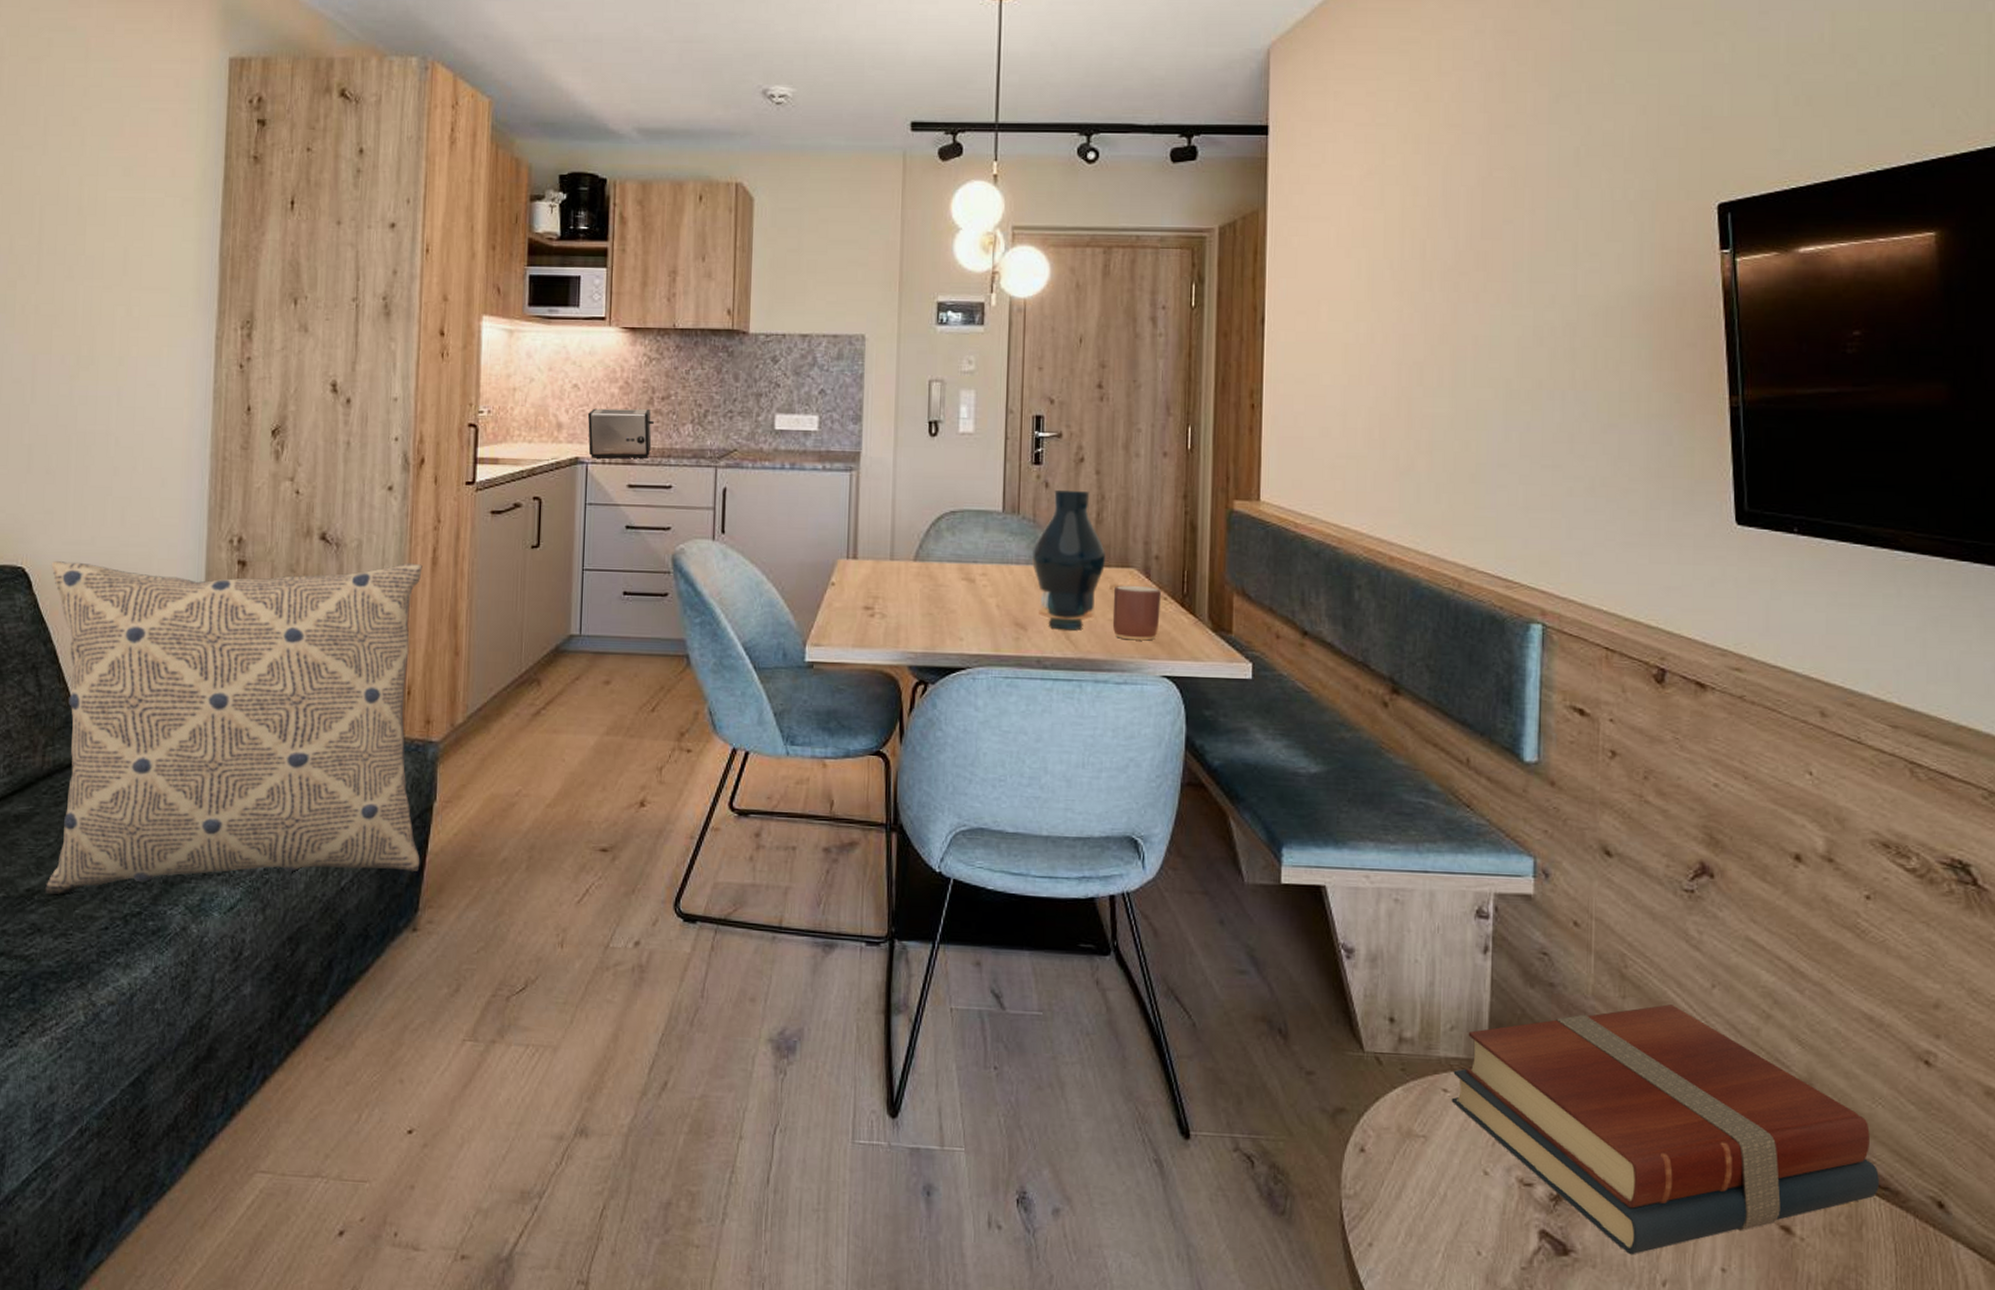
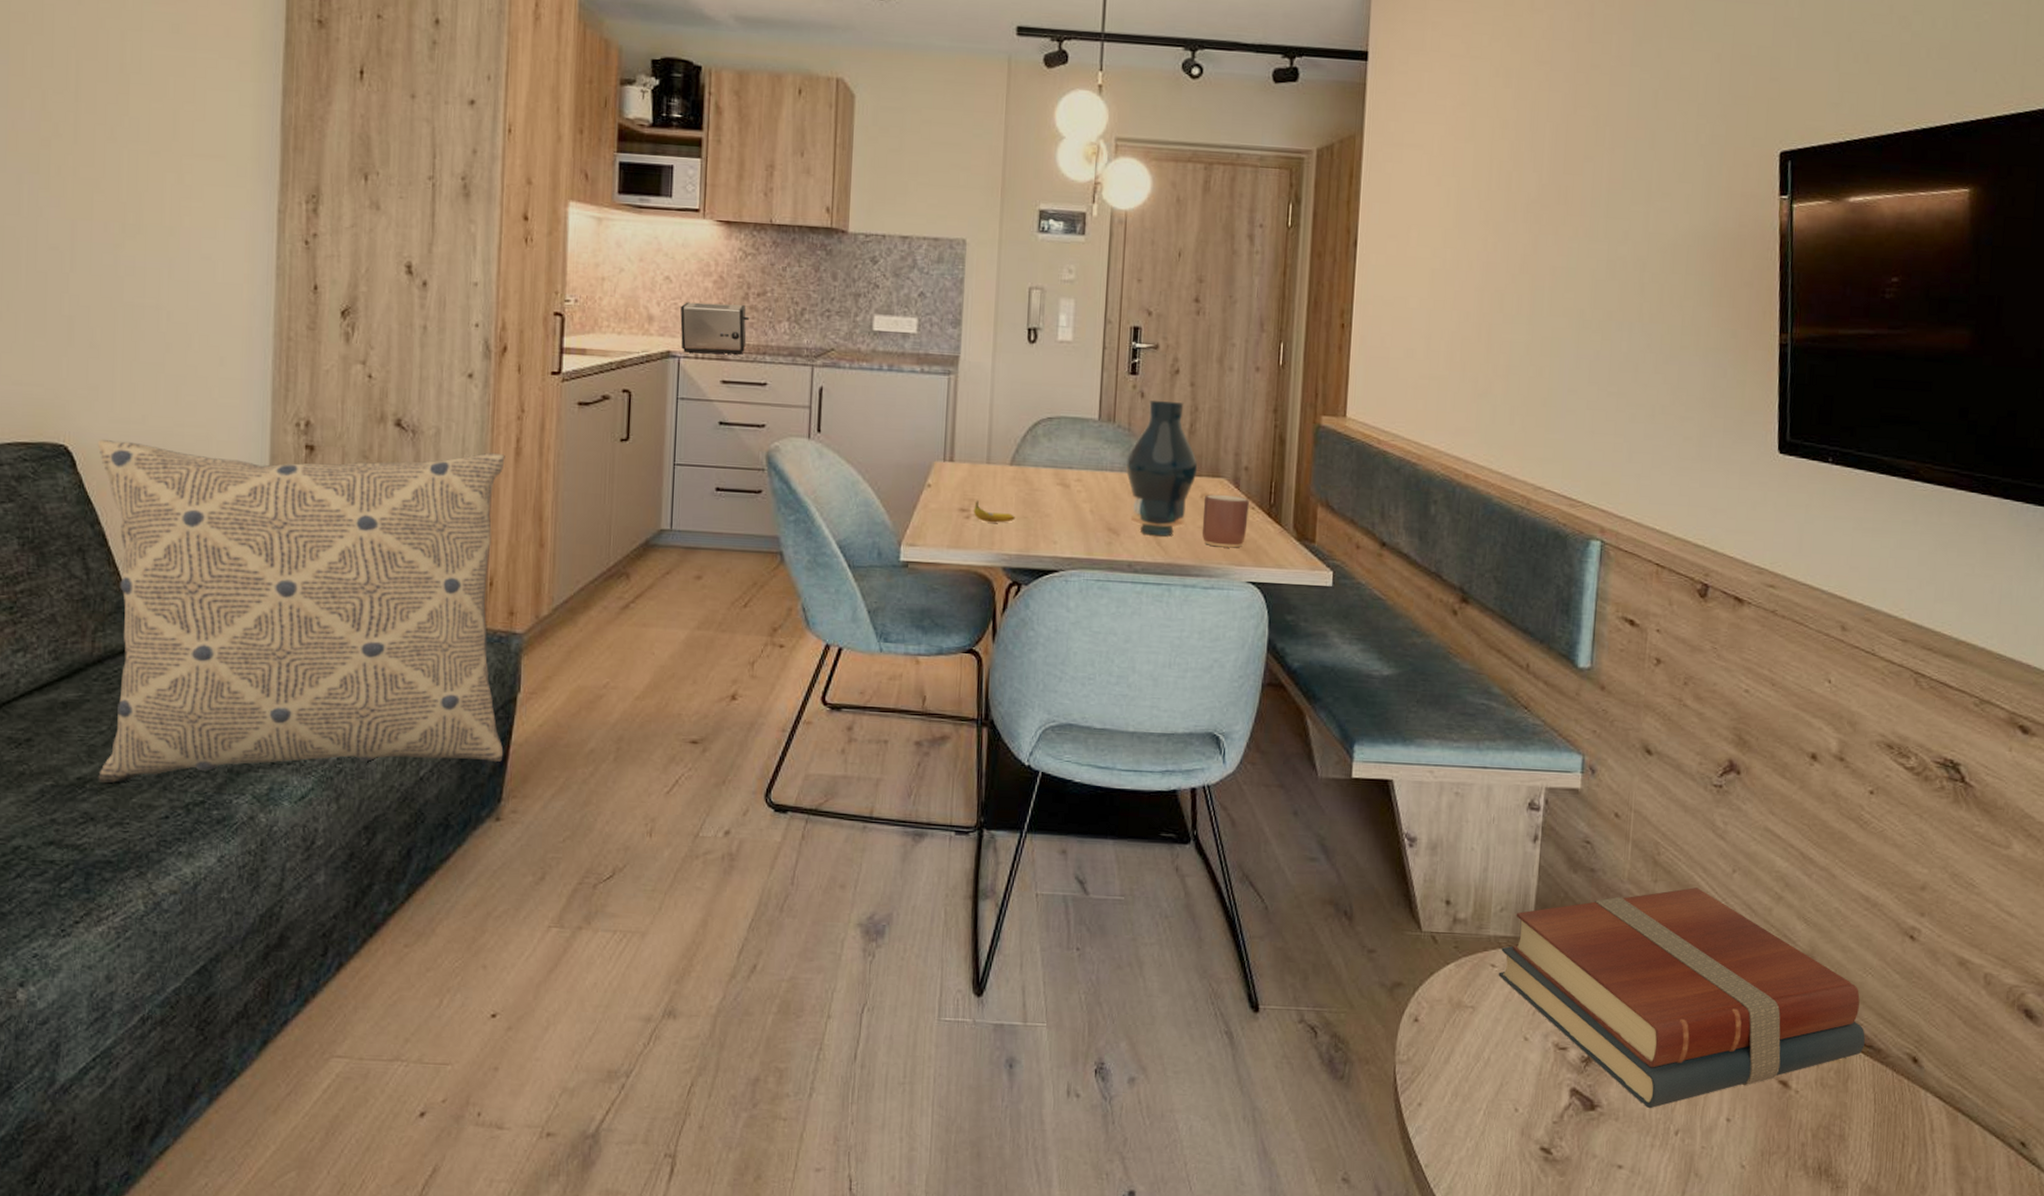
fruit: none [877,598,920,621] -> present [973,500,1015,523]

